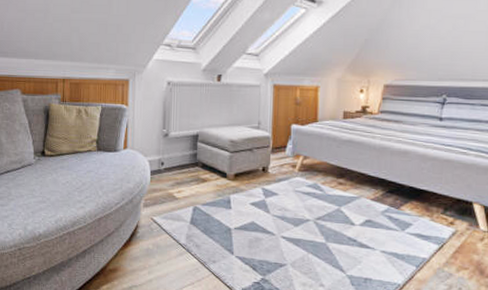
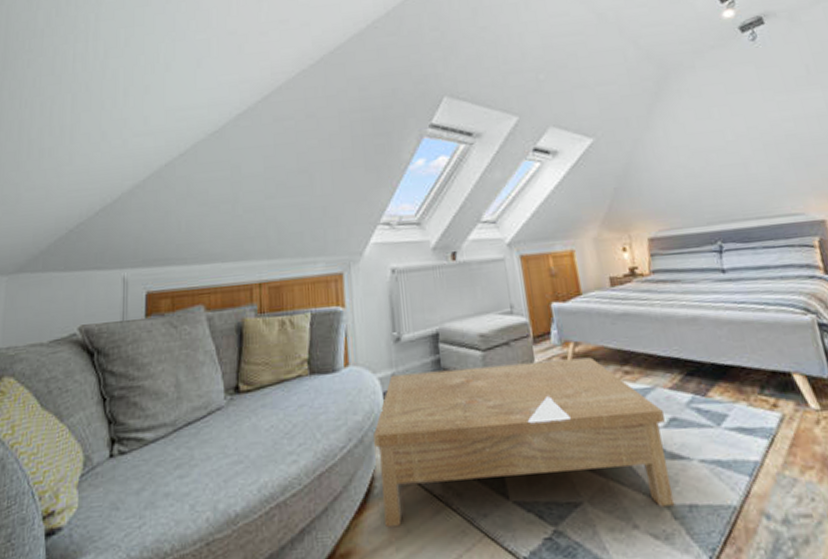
coffee table: none [140,160,362,276] -> present [373,357,675,526]

